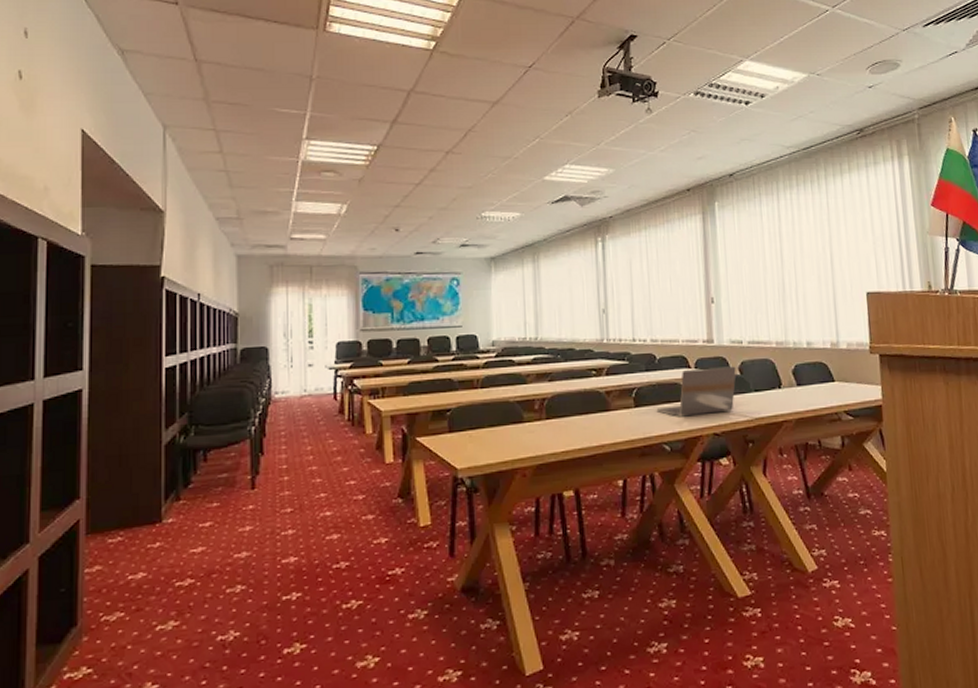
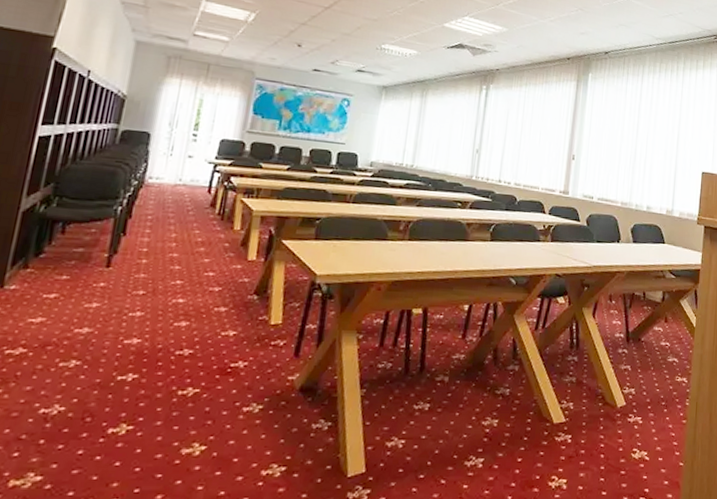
laptop: present [656,366,736,417] -> none [509,215,584,257]

